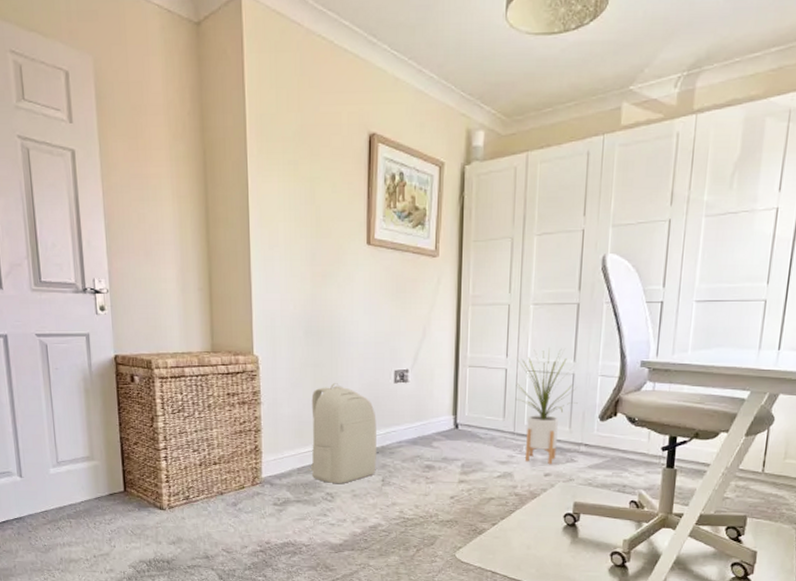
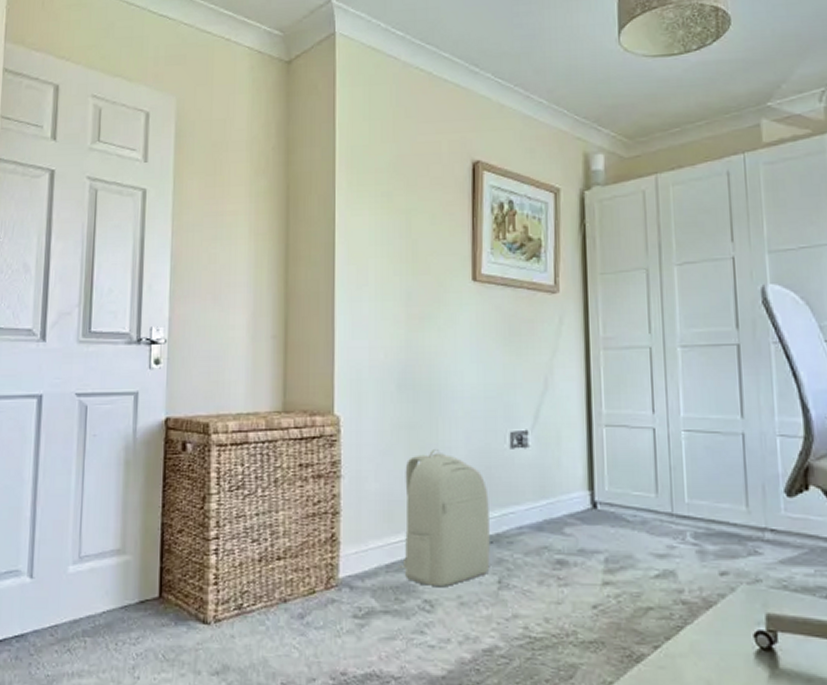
house plant: present [516,348,578,465] -> none [667,400,754,559]

